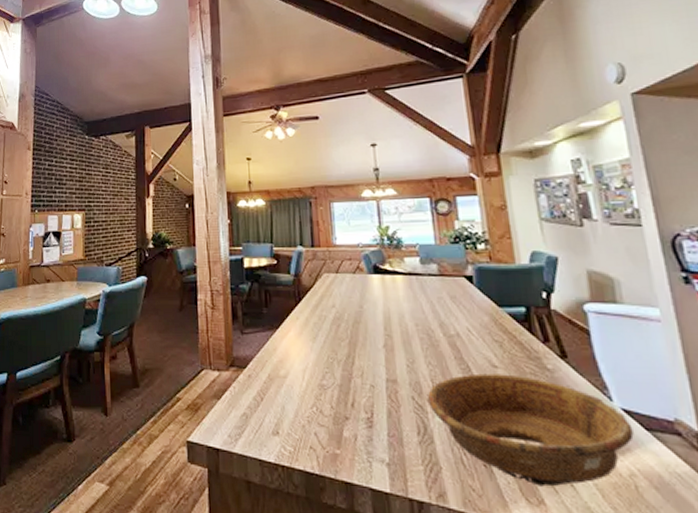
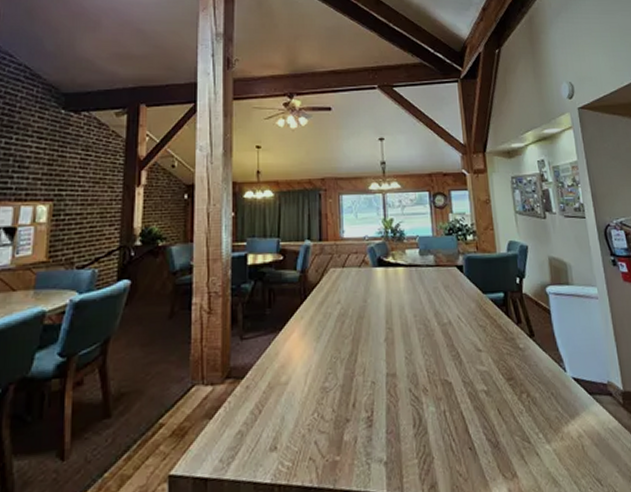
decorative bowl: present [428,373,634,487] -> none [423,356,581,461]

